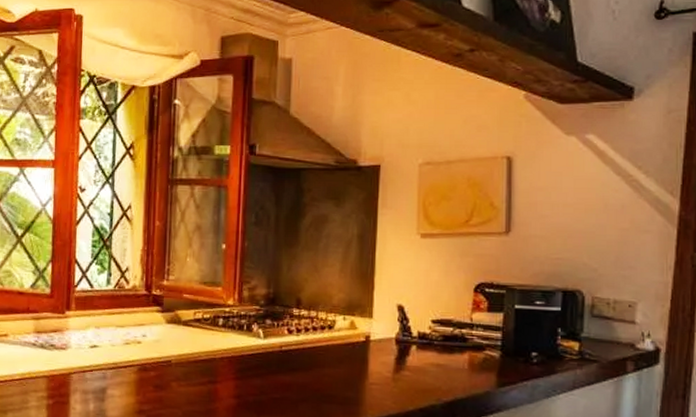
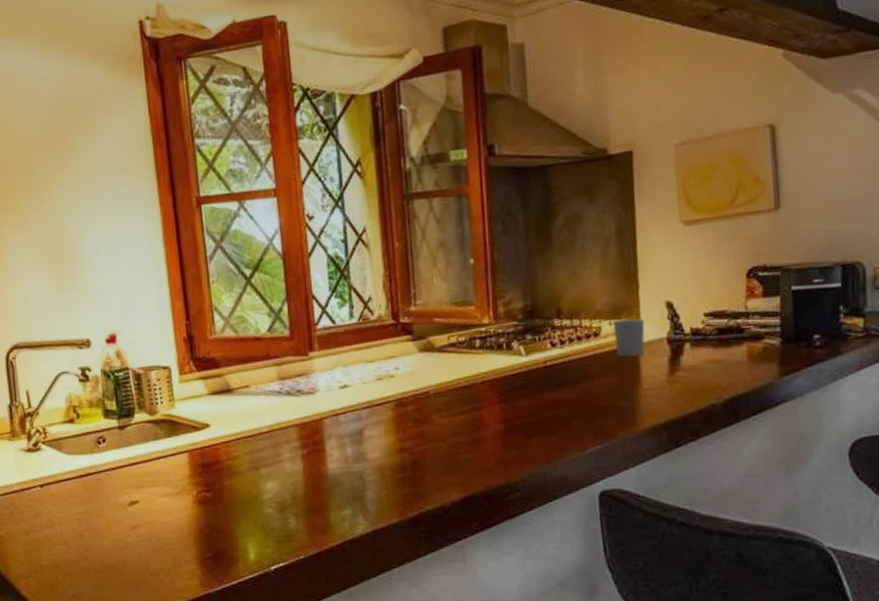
mug: none [347,316,376,352] -> present [613,318,645,357]

